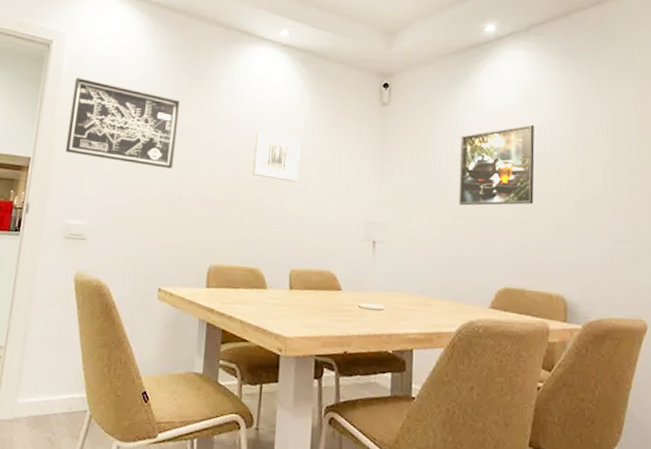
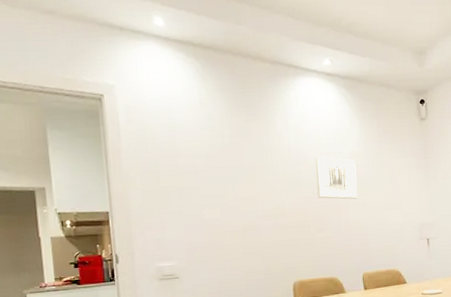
wall art: present [65,76,180,169] -> none [135,127,246,204]

